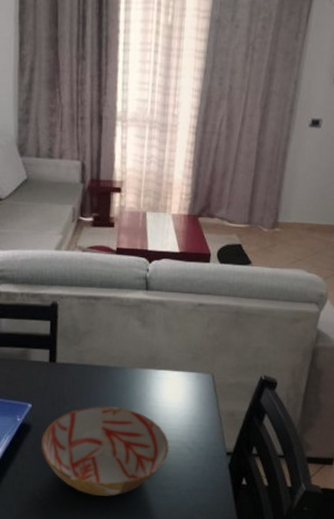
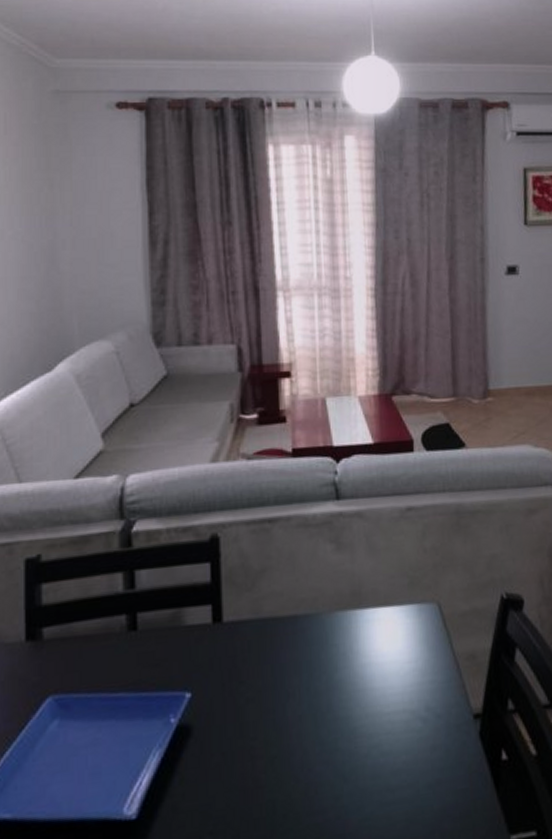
bowl: present [40,405,169,496] -> none [208,674,394,824]

